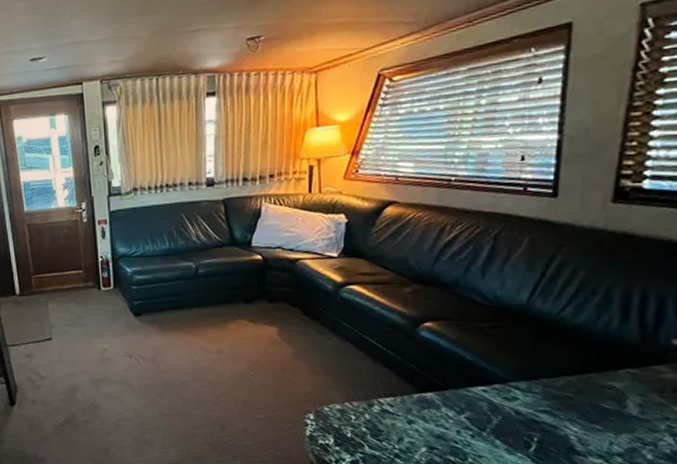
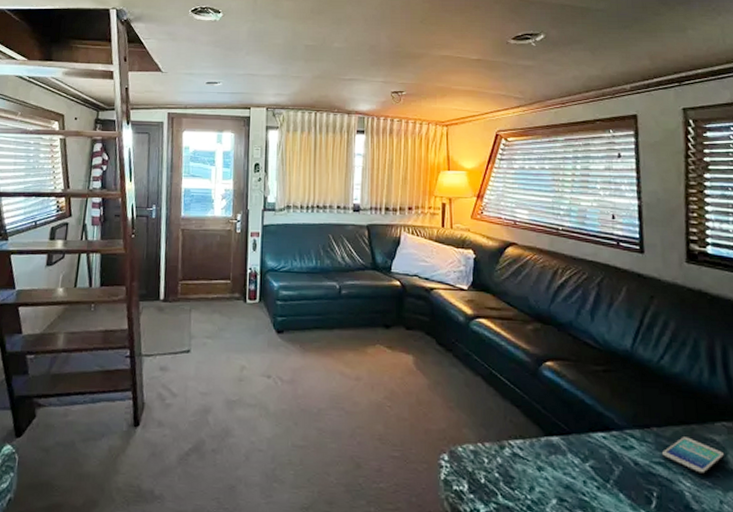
smartphone: none [548,386,624,420] -> present [661,437,725,475]

